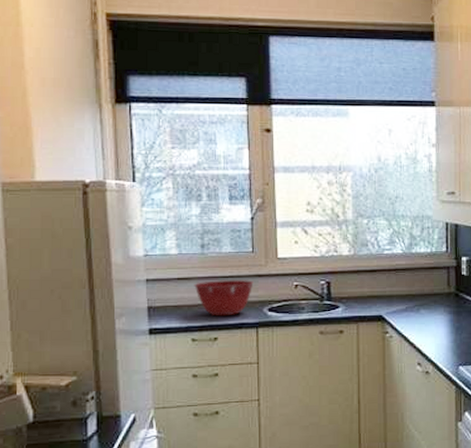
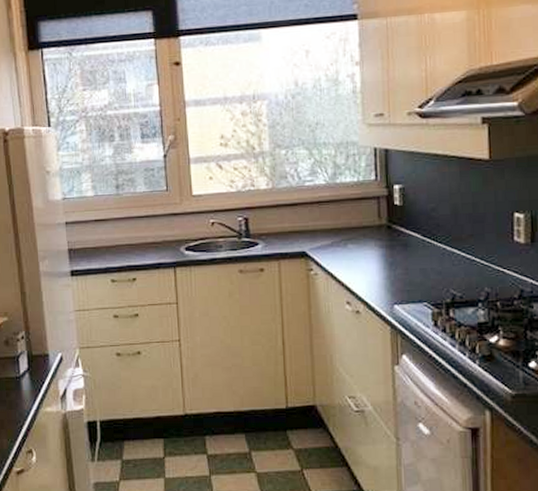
mixing bowl: present [194,280,254,316] -> none [111,219,169,257]

